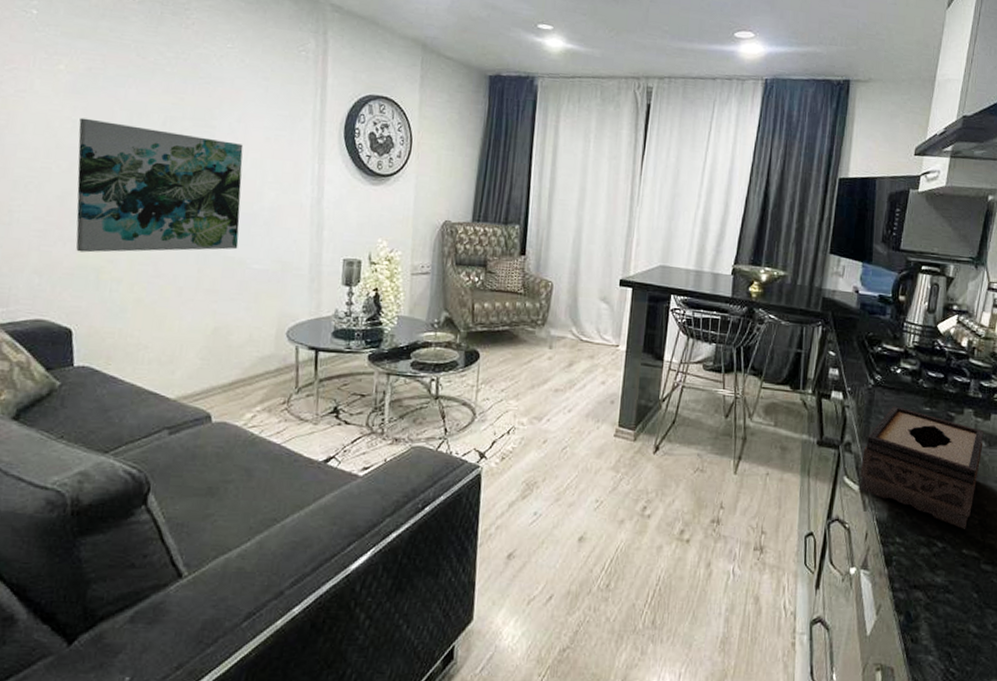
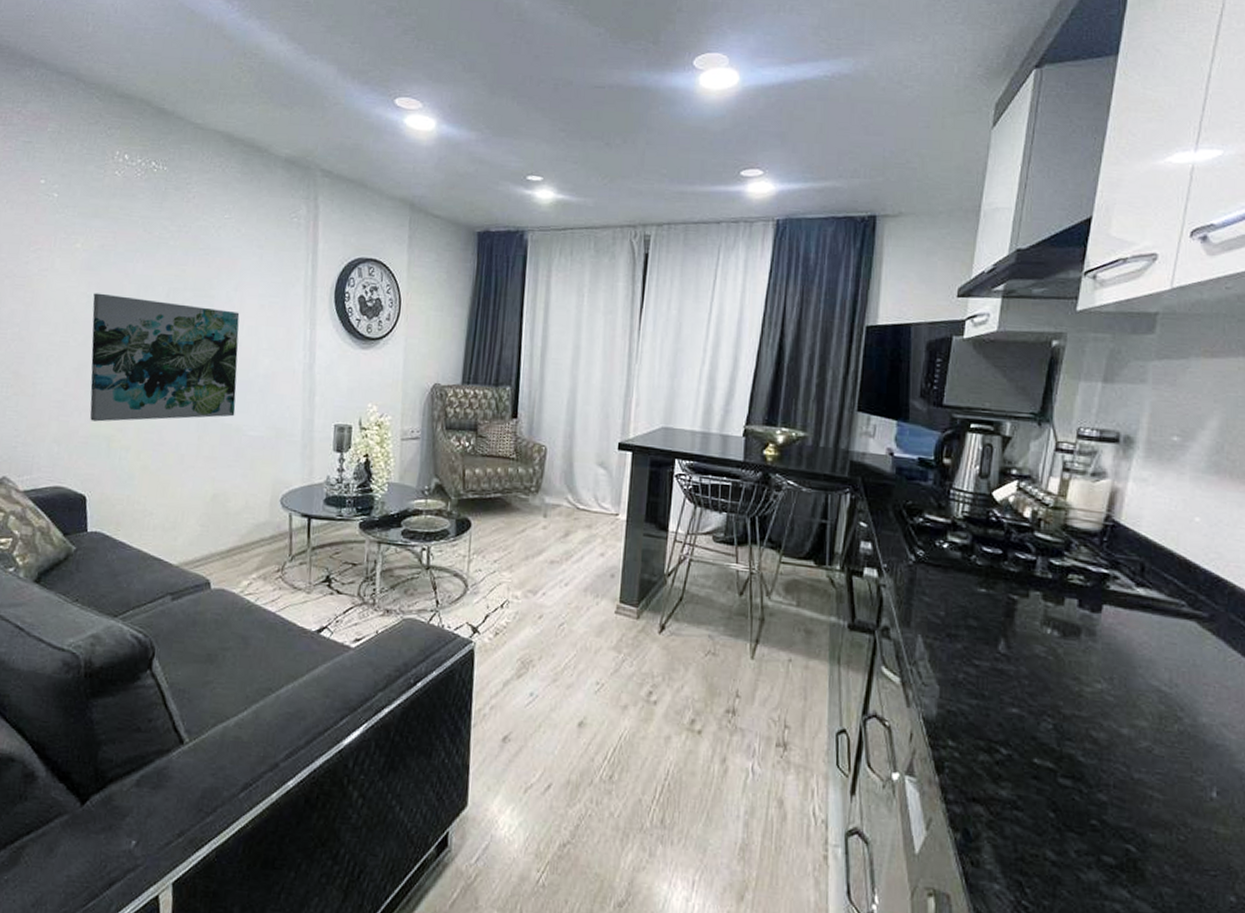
tissue box: present [859,406,984,529] -> none [901,586,1056,734]

